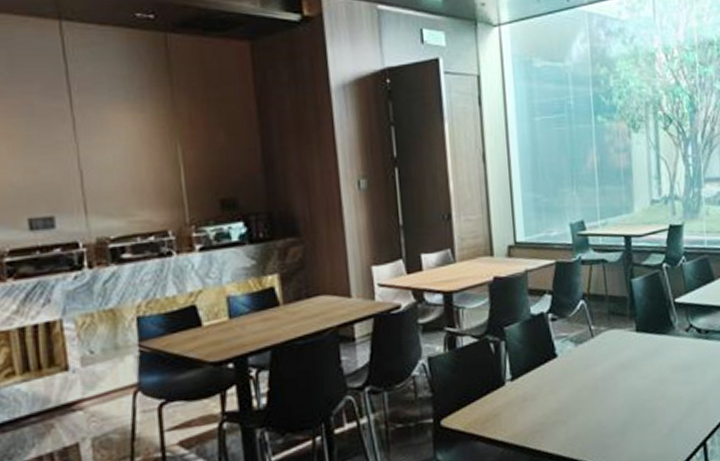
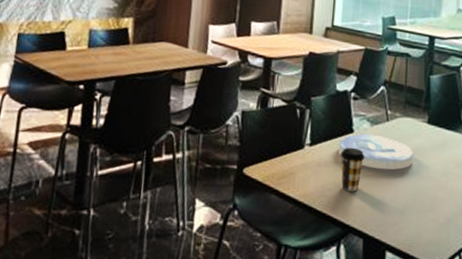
plate: none [542,355,627,392] -> present [338,133,414,170]
coffee cup: none [546,373,574,422] -> present [340,147,365,192]

